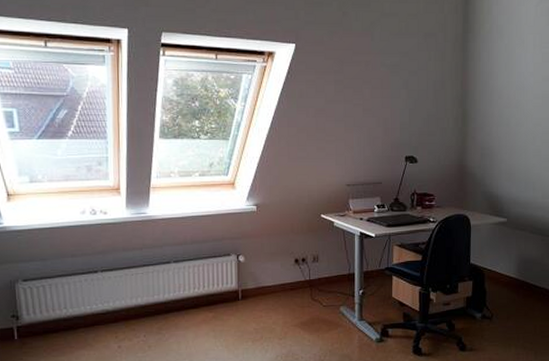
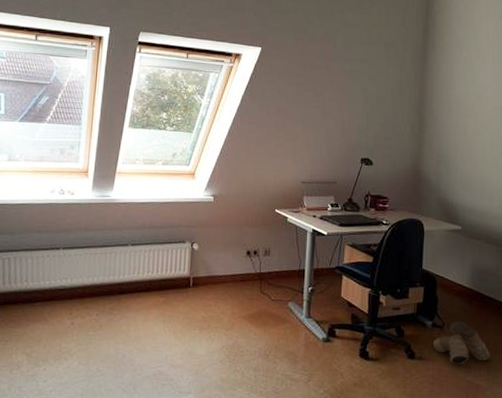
boots: none [483,310,538,352] -> present [433,320,491,364]

